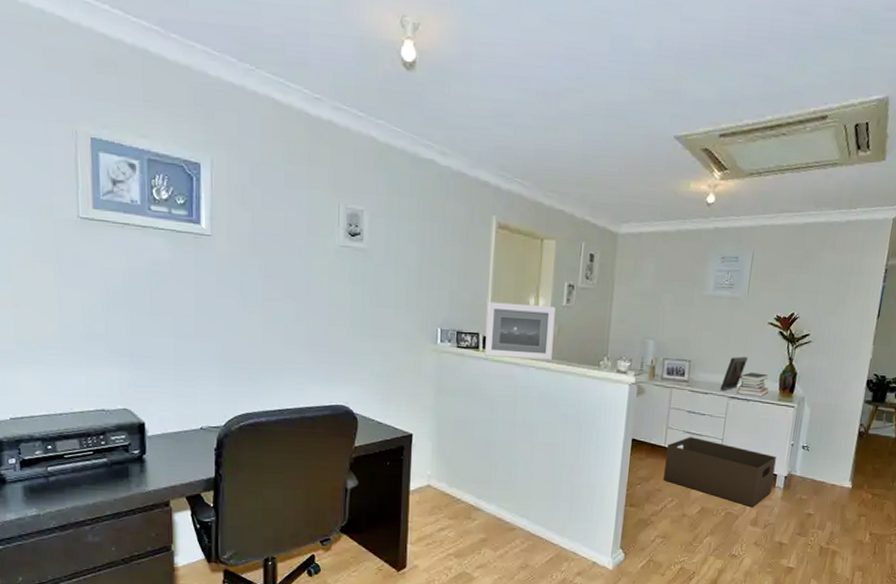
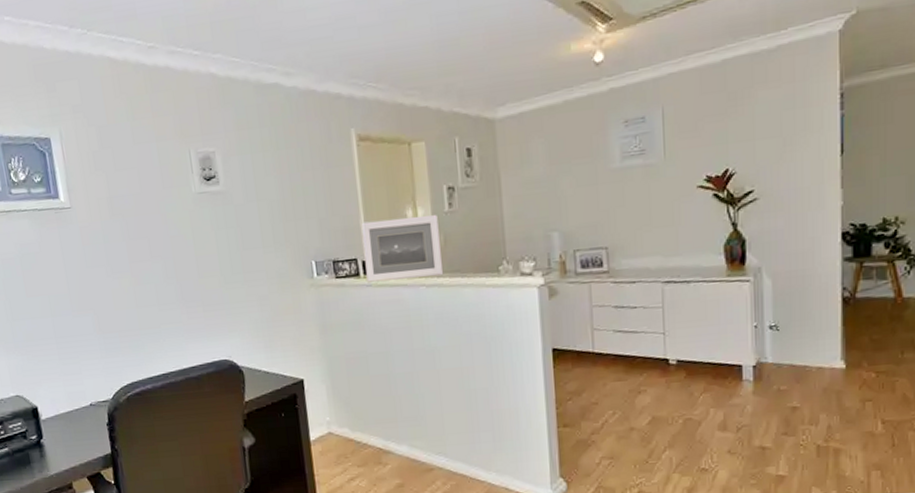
storage basket: present [664,437,776,508] -> none [597,335,738,410]
picture frame: present [720,356,748,391] -> none [649,231,679,276]
books: present [737,372,769,397] -> none [672,247,712,277]

